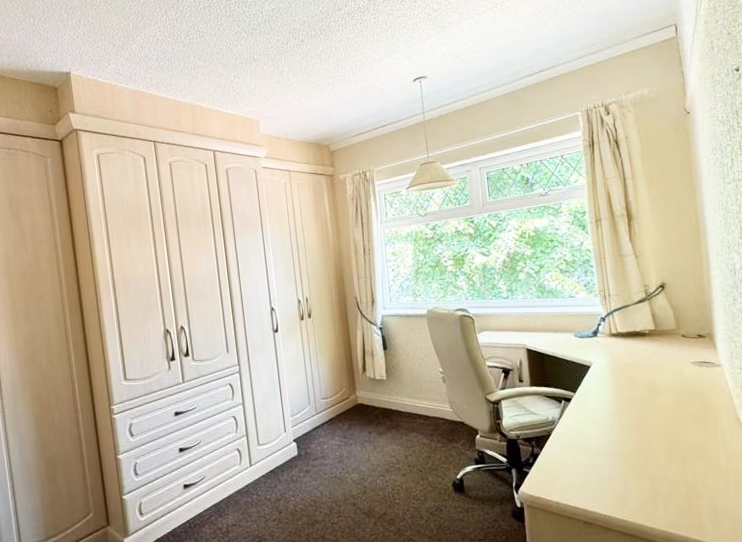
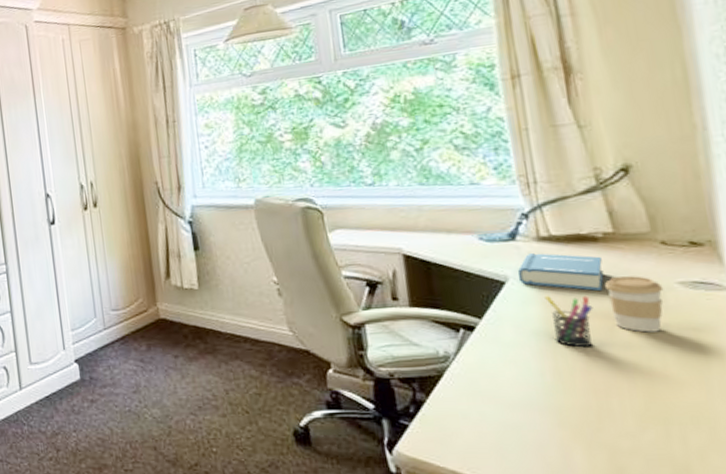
hardback book: none [598,345,649,371] -> present [517,253,604,292]
pen holder: none [614,374,643,410] -> present [545,295,594,348]
coffee cup: none [649,359,683,397] -> present [604,276,664,333]

